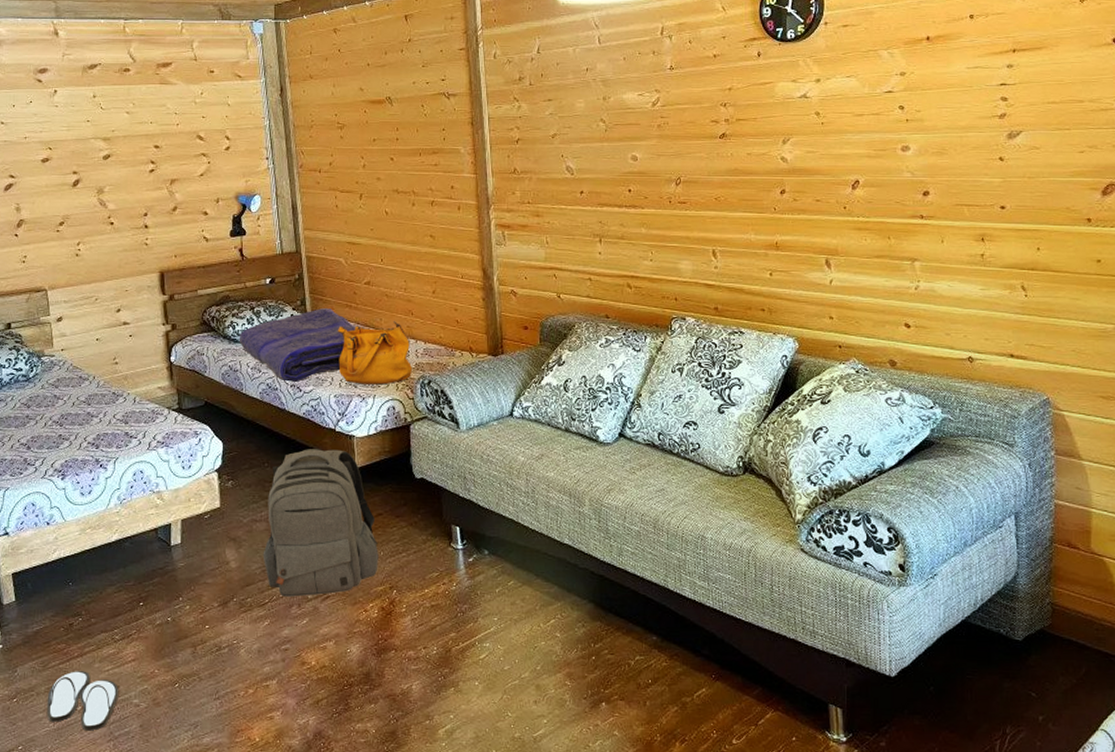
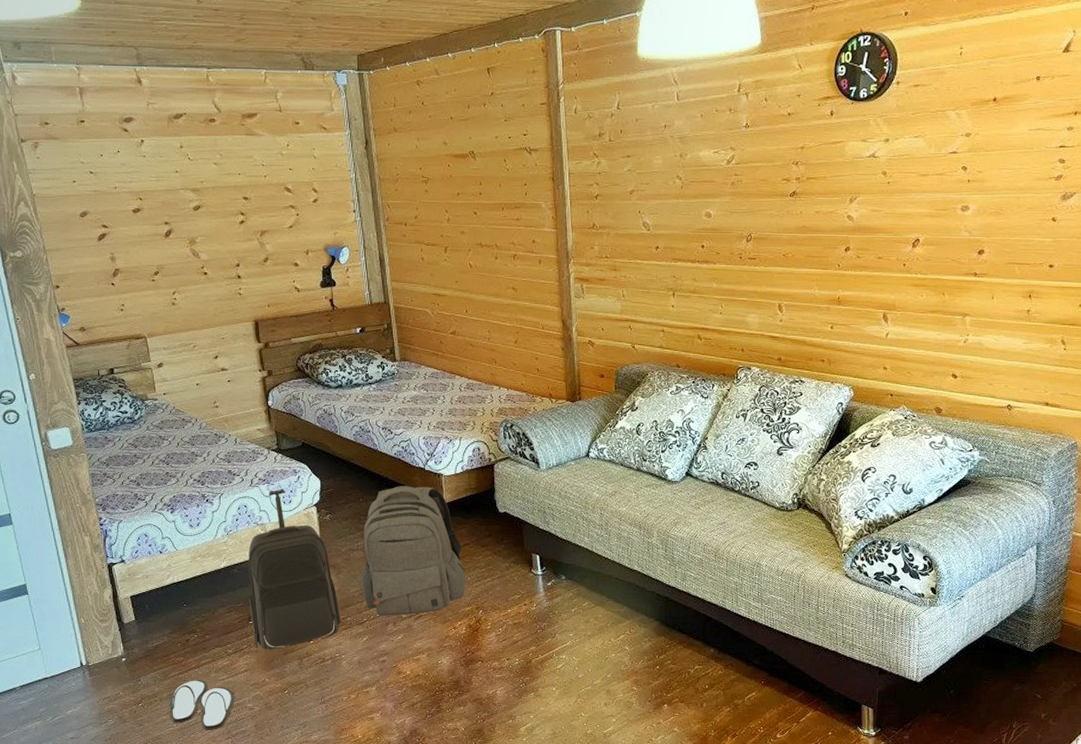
rolling backpack: none [138,452,240,635] -> present [248,489,340,650]
towel: present [239,308,356,382] -> none [332,356,442,425]
handbag: present [337,321,412,385] -> none [425,369,495,428]

